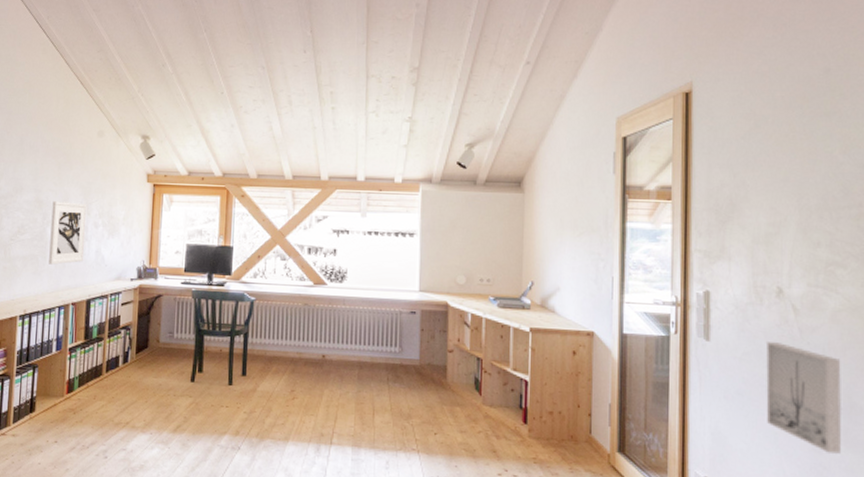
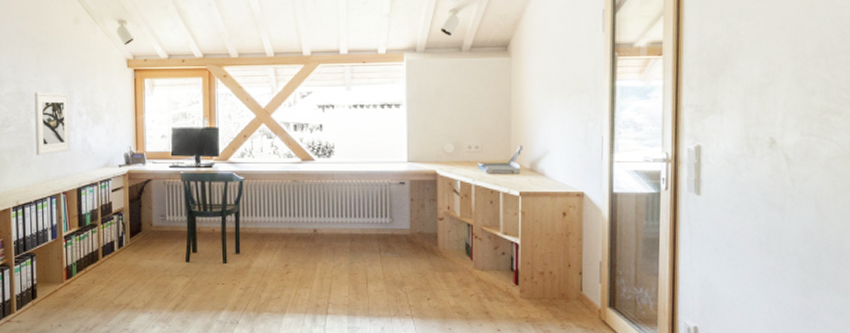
wall art: present [766,342,841,454] -> none [756,193,833,298]

